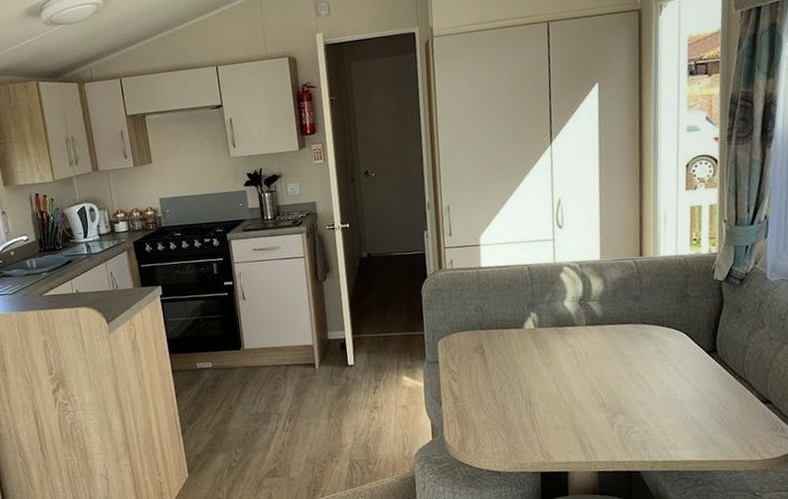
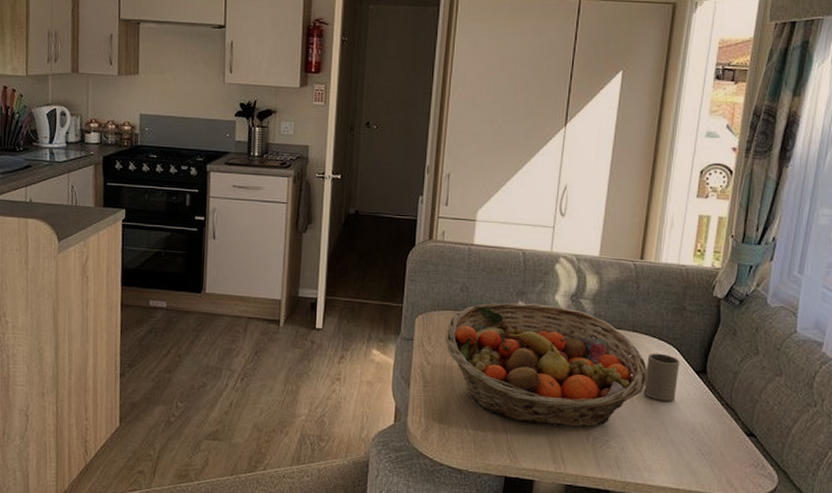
fruit basket: none [467,311,662,422] -> present [446,302,648,428]
mug: none [658,340,691,383] -> present [643,353,680,401]

